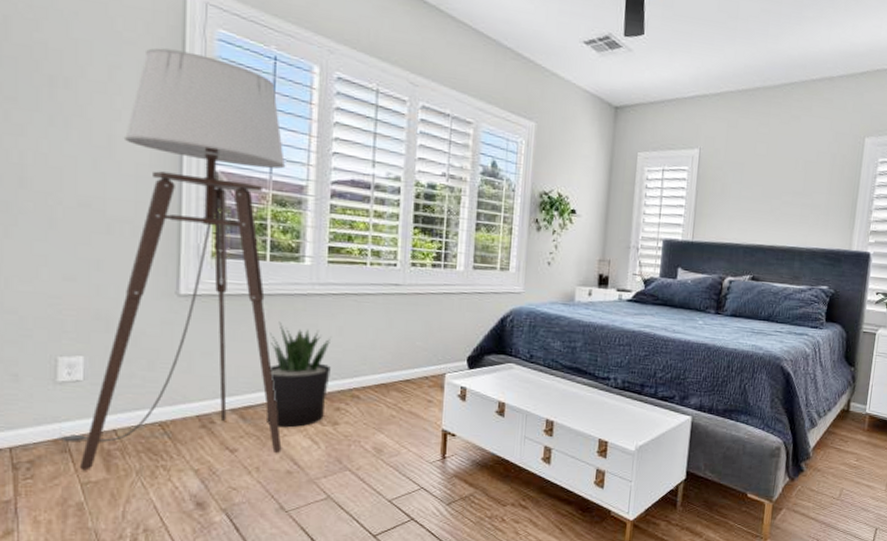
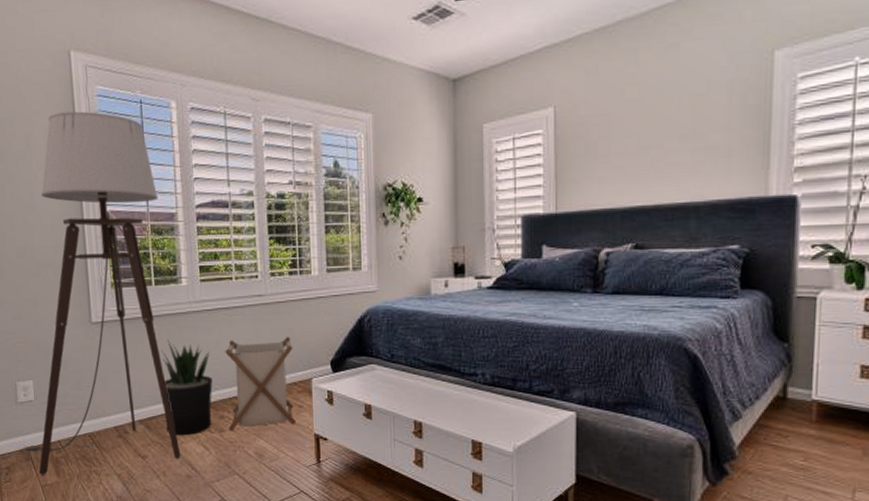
laundry basket: none [345,328,428,424] -> present [225,336,296,430]

